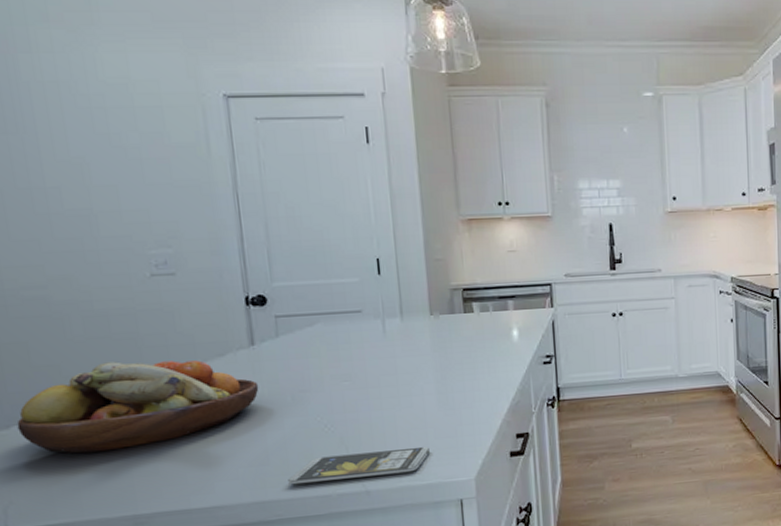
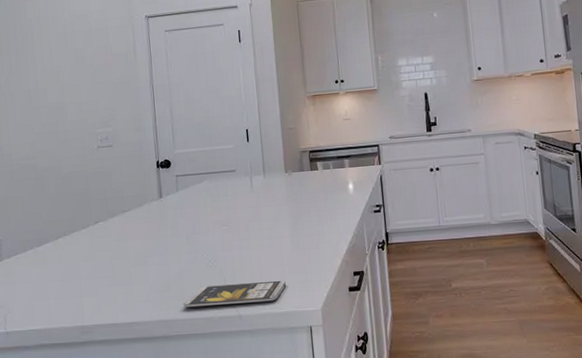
fruit bowl: present [17,360,259,454] -> none [15,209,165,278]

